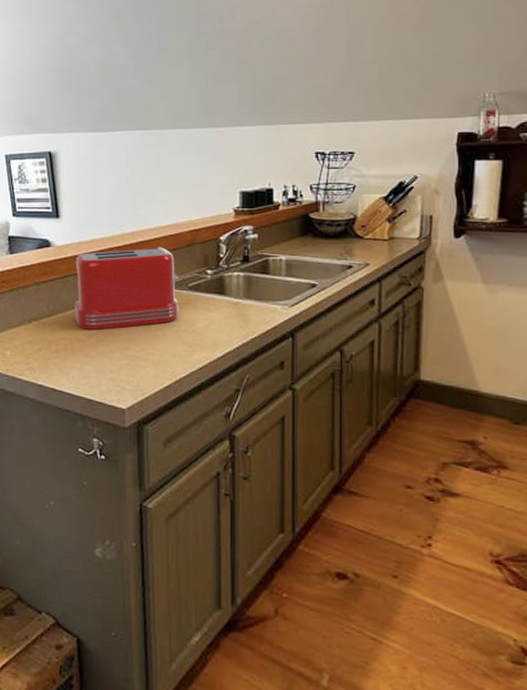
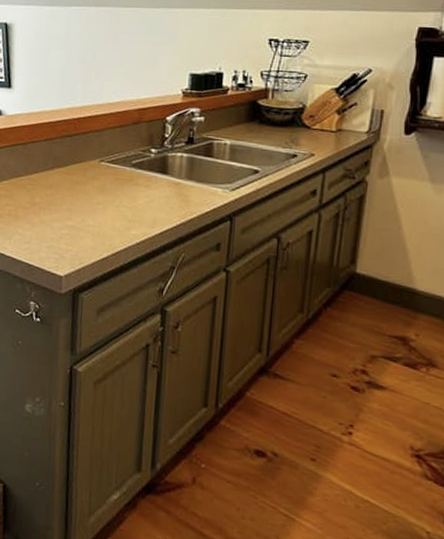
toaster: present [74,247,180,330] -> none [20,122,123,199]

